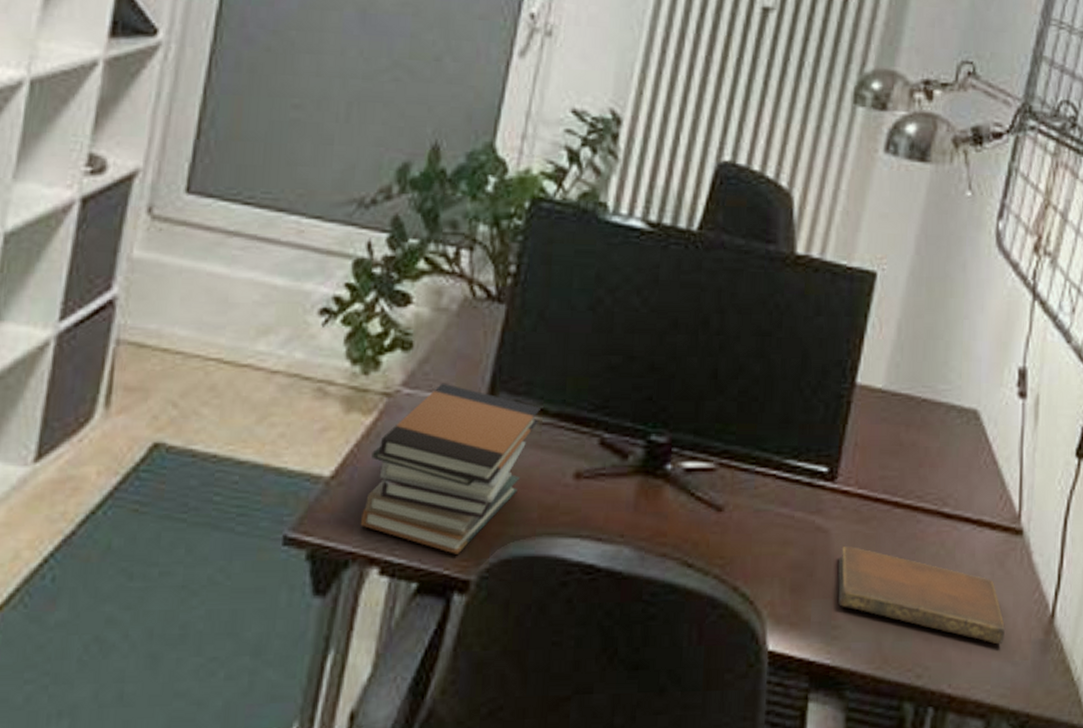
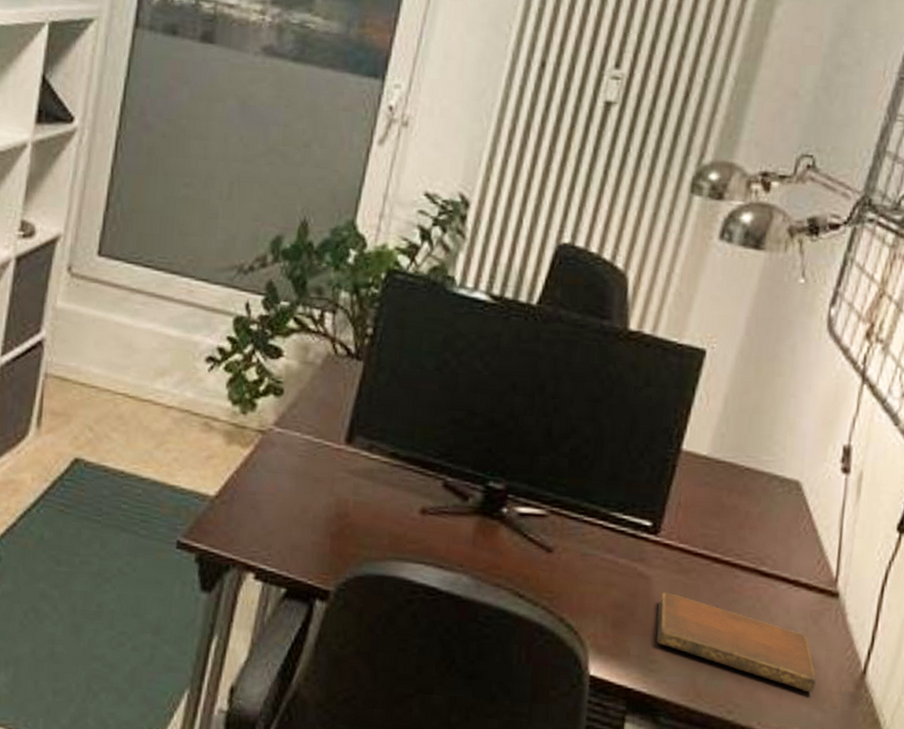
book stack: present [360,382,540,554] -> none [239,425,392,568]

